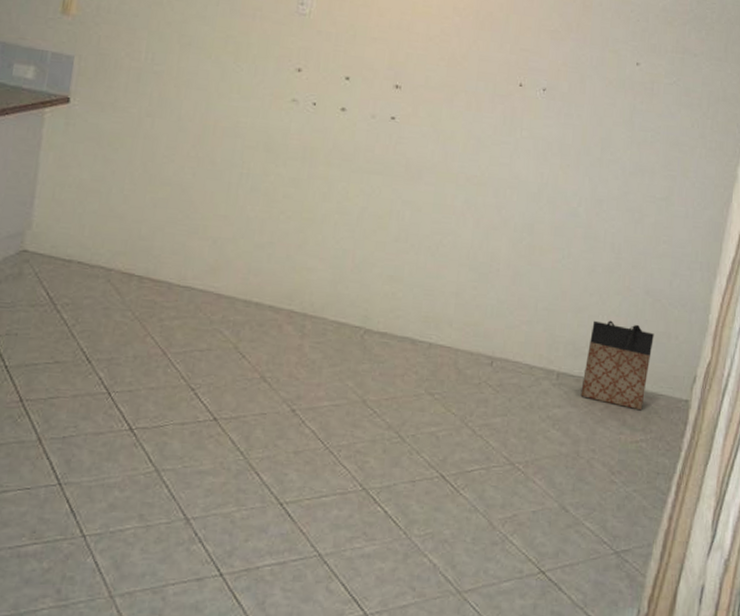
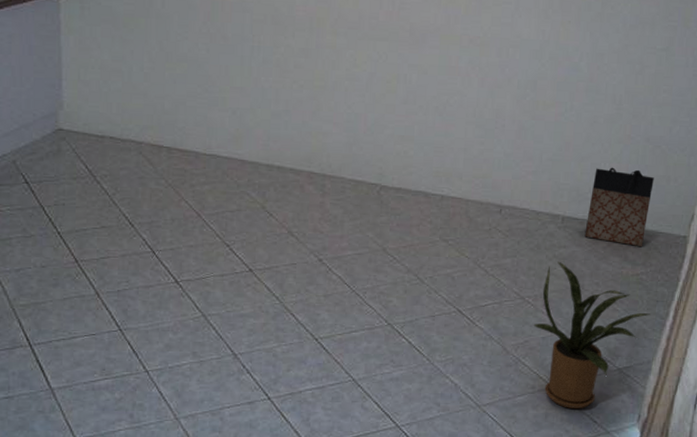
house plant: none [523,423,651,599] -> present [533,261,651,408]

